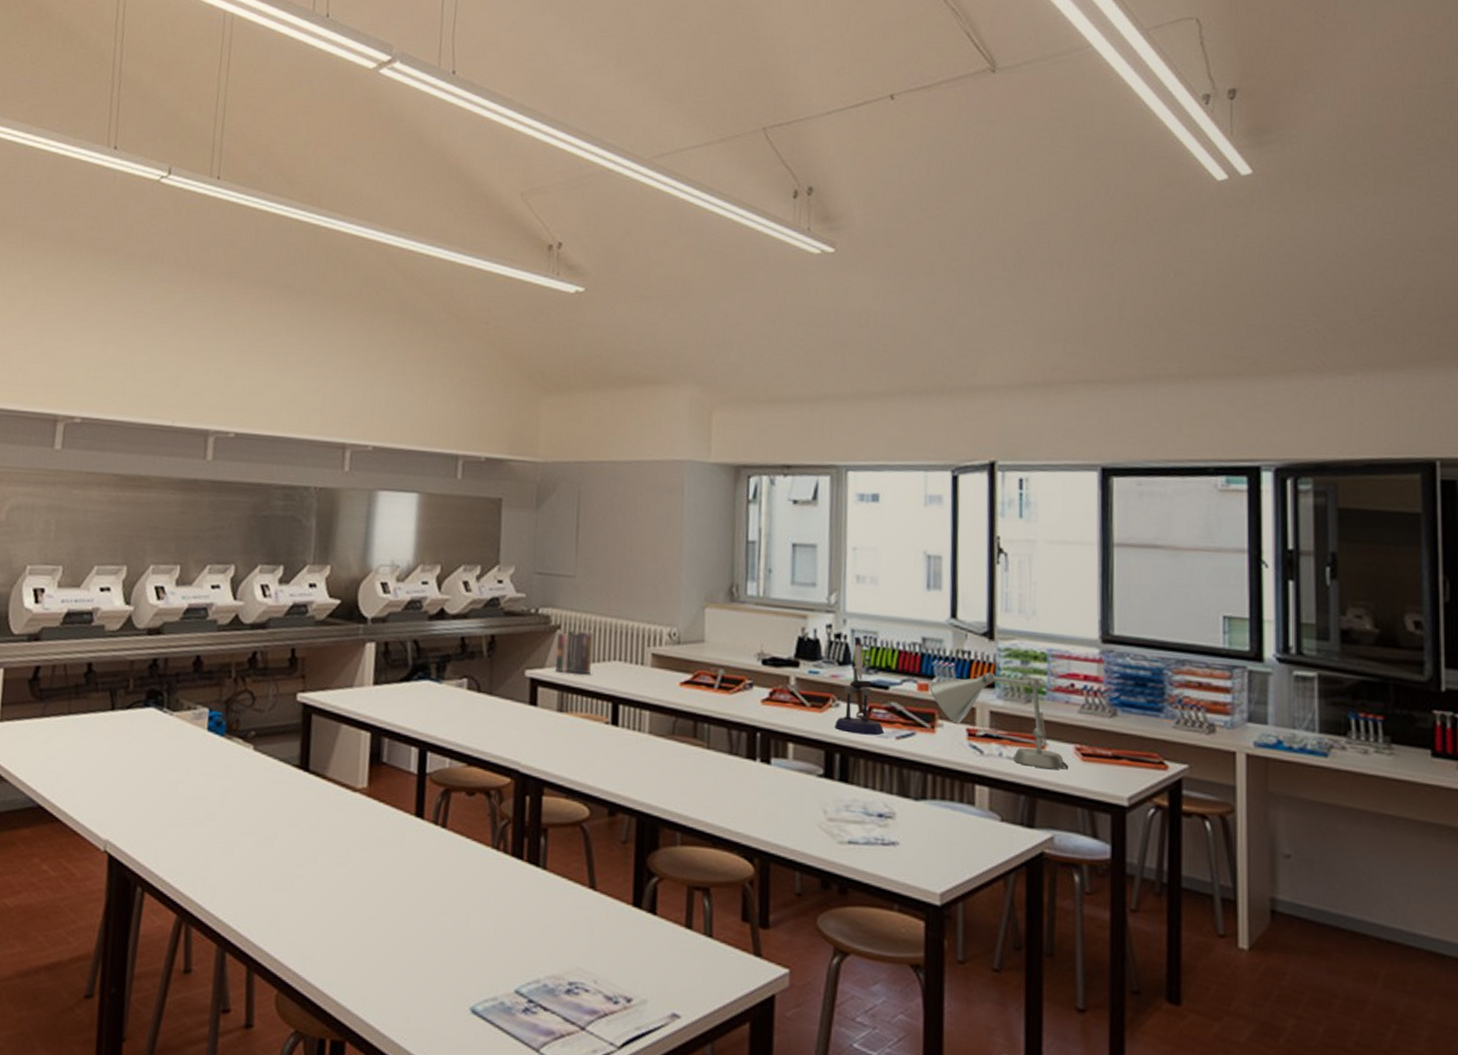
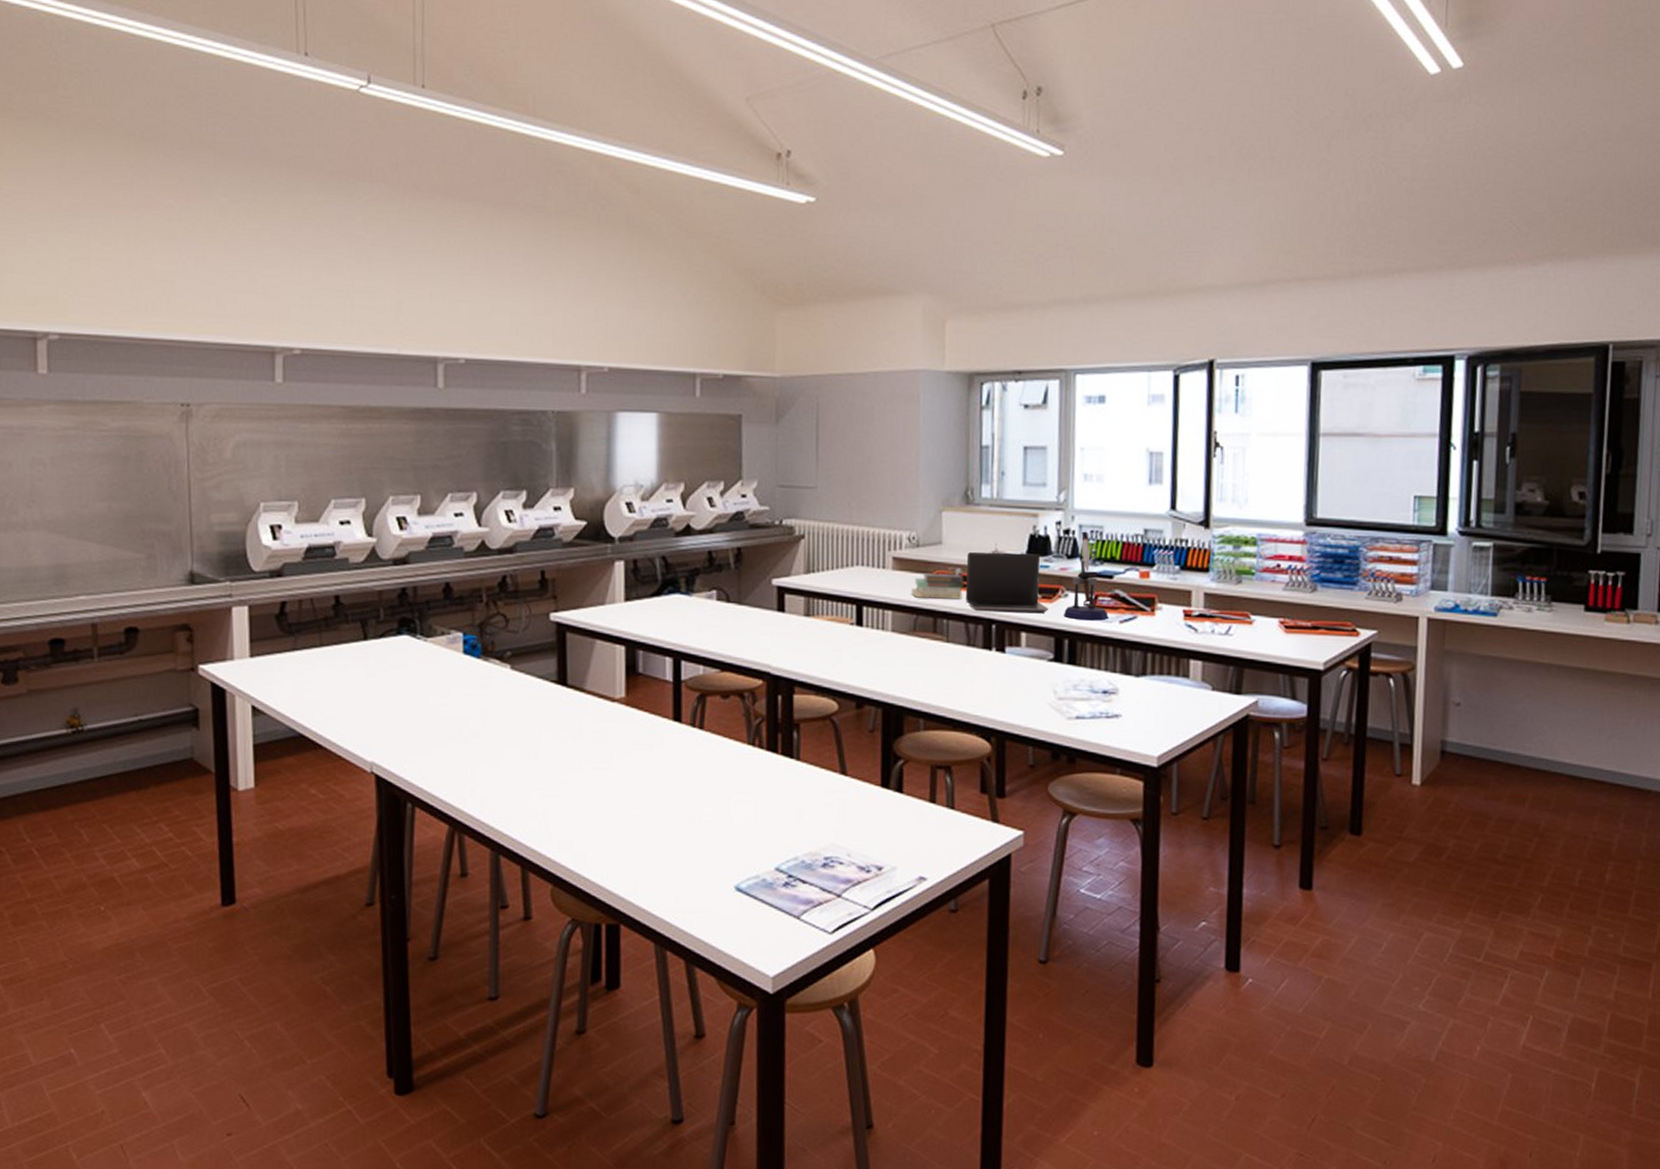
books: present [554,628,594,675] -> none [800,537,837,581]
books: none [670,672,728,703] -> present [911,572,964,599]
laptop computer: none [728,653,818,723] -> present [965,552,1049,613]
desk lamp: present [929,672,1070,770] -> none [1150,557,1274,641]

